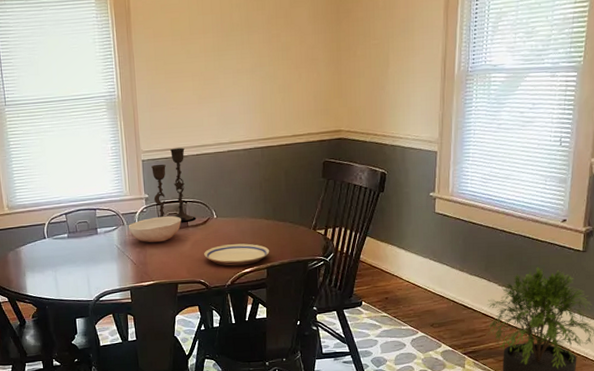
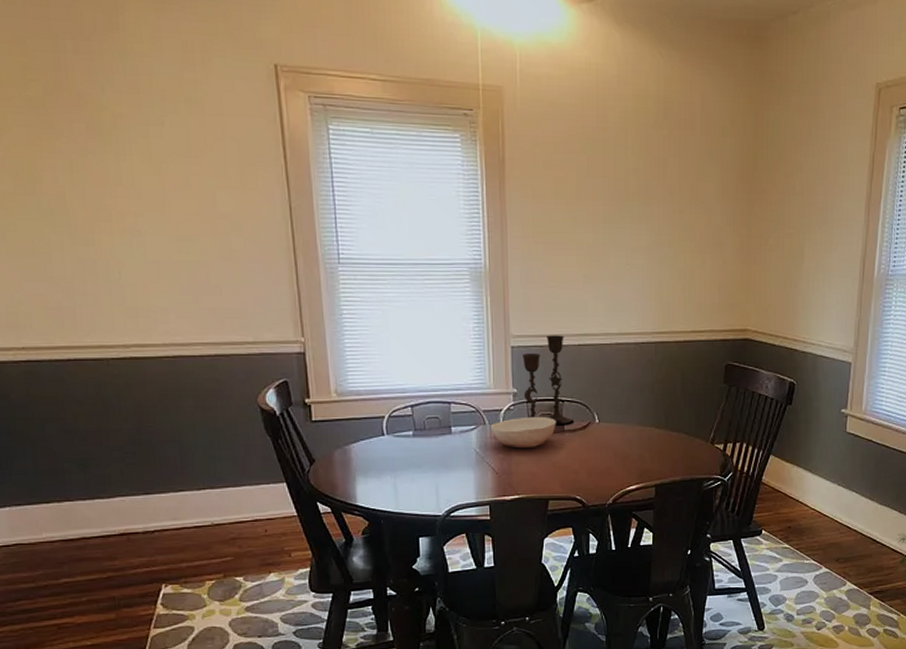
plate: present [204,243,270,266] -> none [582,455,660,482]

